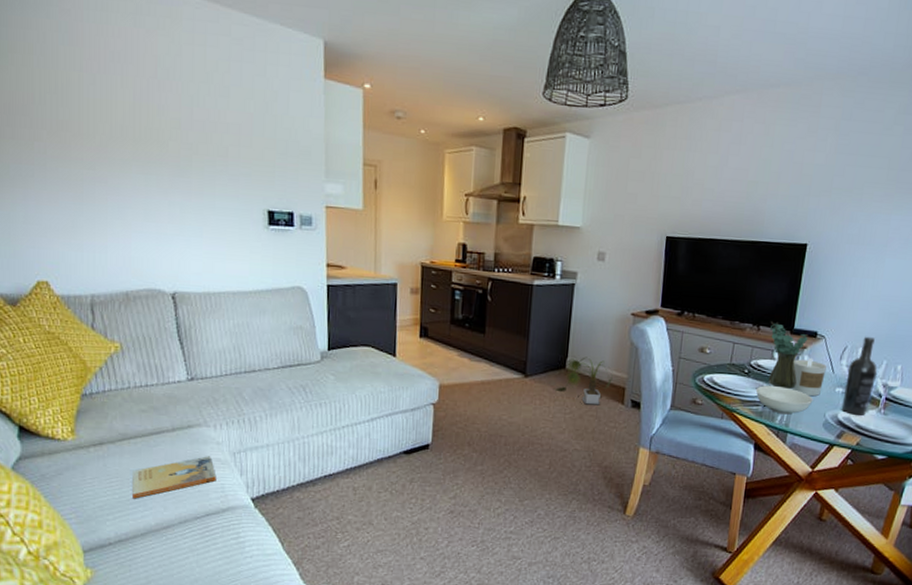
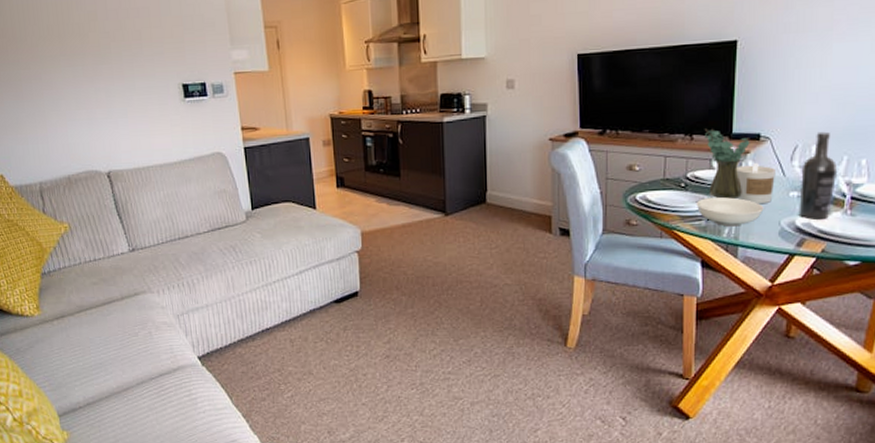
book: present [132,456,217,499] -> none [92,320,165,365]
plant: present [553,356,613,405] -> none [475,188,537,237]

